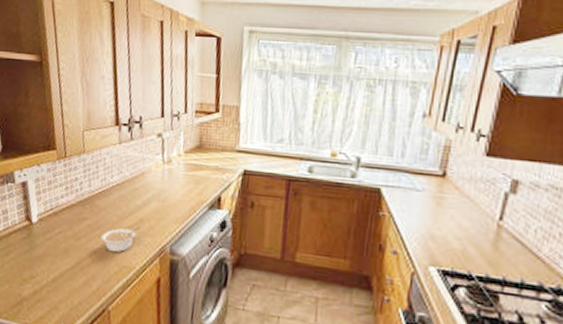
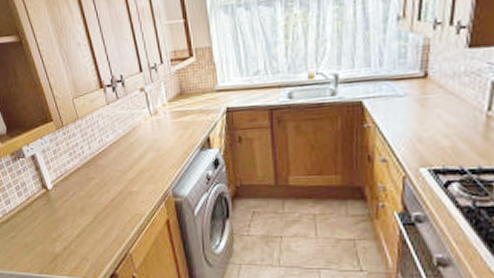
legume: present [101,226,141,253] -> none [110,177,142,204]

